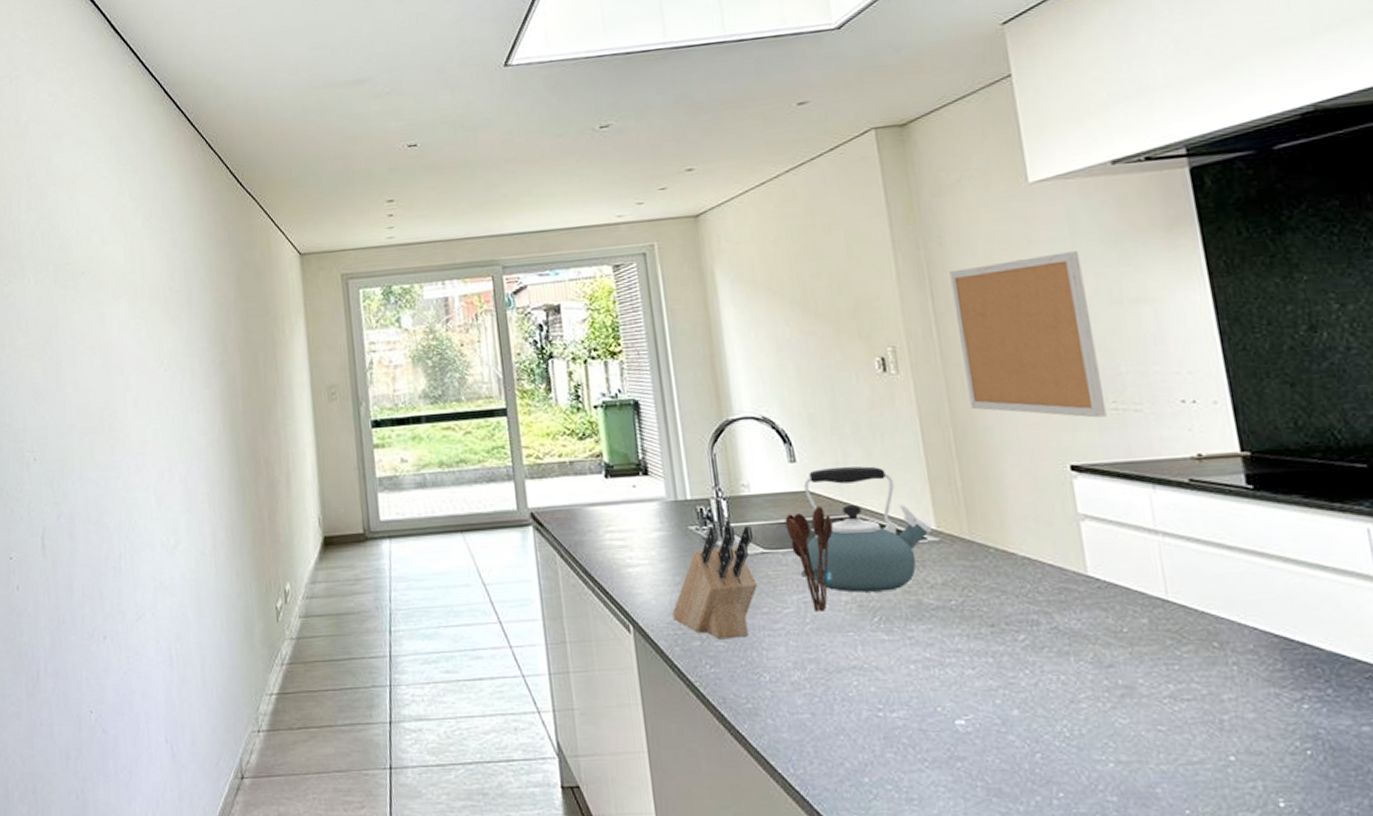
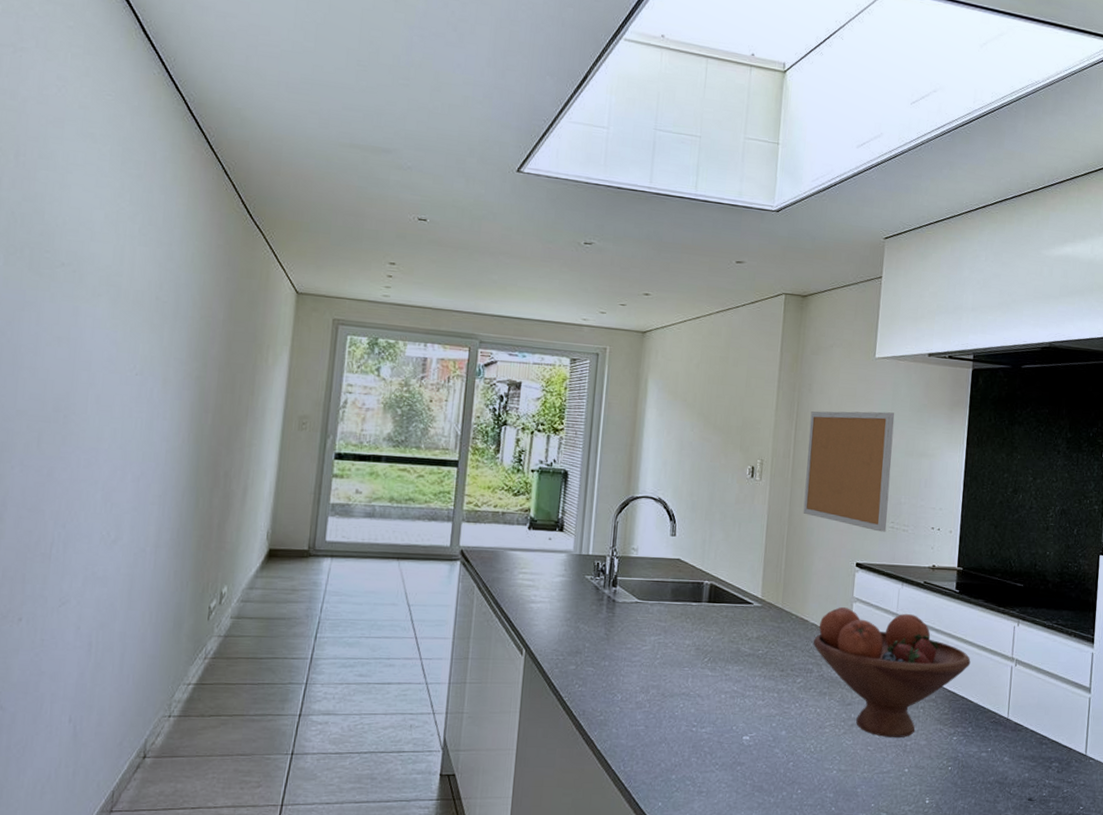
knife block: present [672,525,757,640] -> none [558,578,632,666]
utensil holder: present [785,506,833,612] -> none [657,571,692,651]
kettle: present [803,466,933,593] -> none [666,544,759,640]
fruit bowl: none [1029,528,1304,711] -> present [813,607,971,738]

